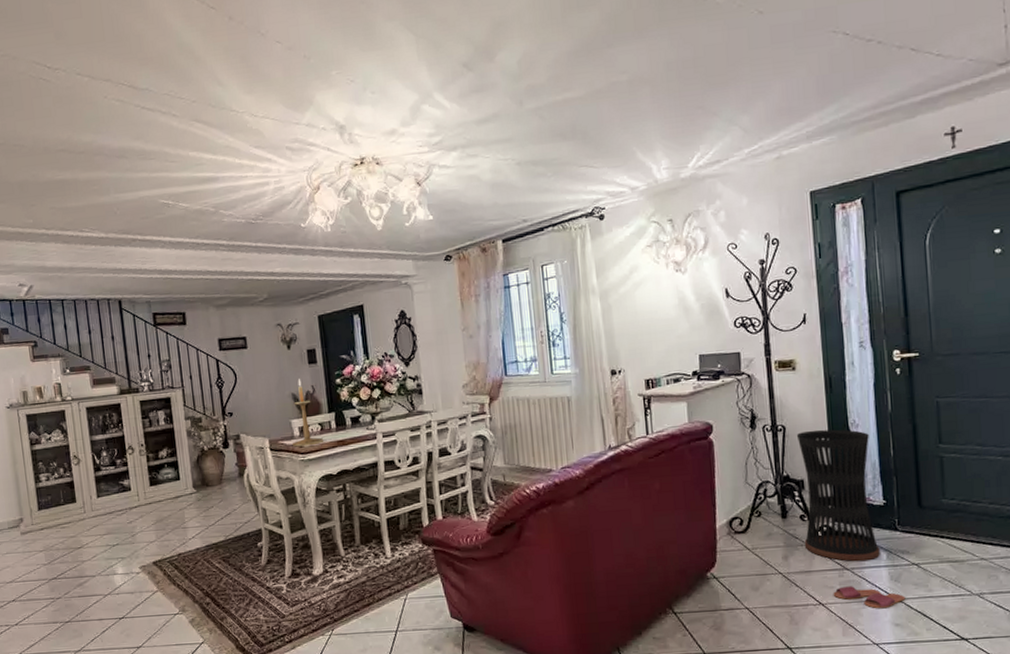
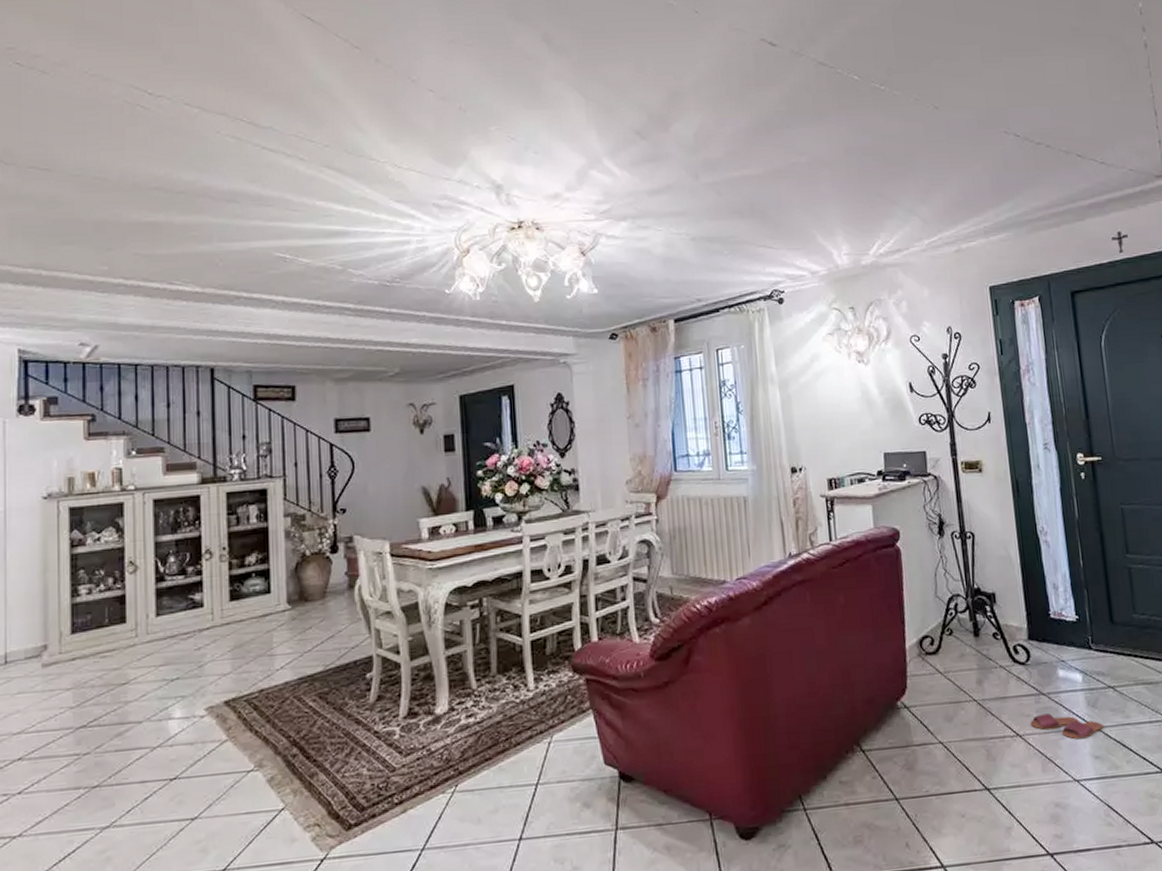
candlestick: present [292,379,324,447] -> none [418,469,459,553]
umbrella stand: present [796,429,880,562] -> none [985,537,1076,685]

